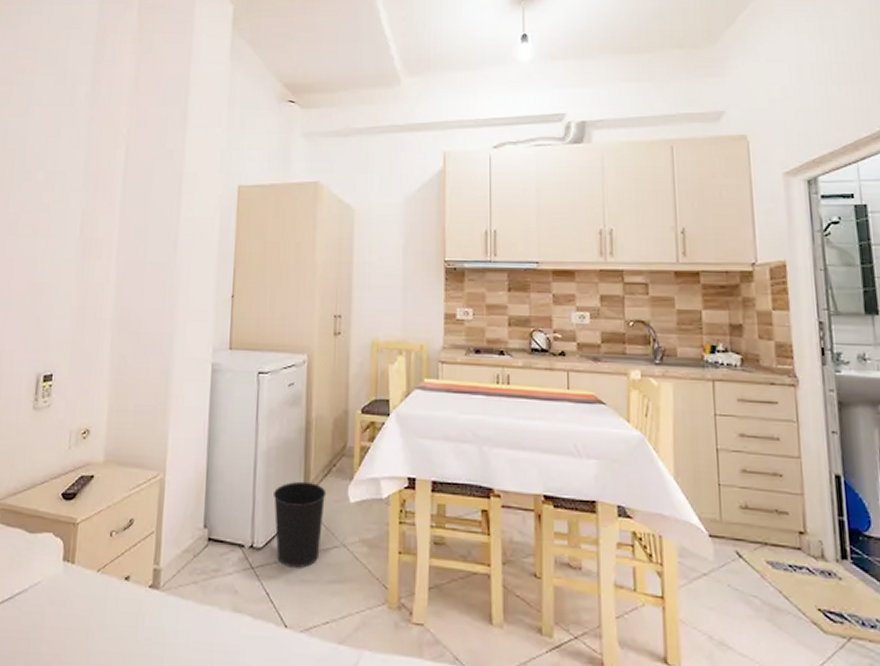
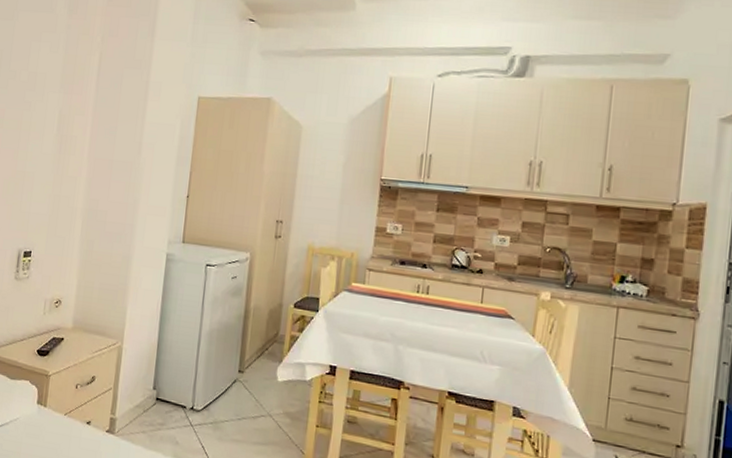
wastebasket: present [274,481,327,568] -> none [212,359,259,430]

